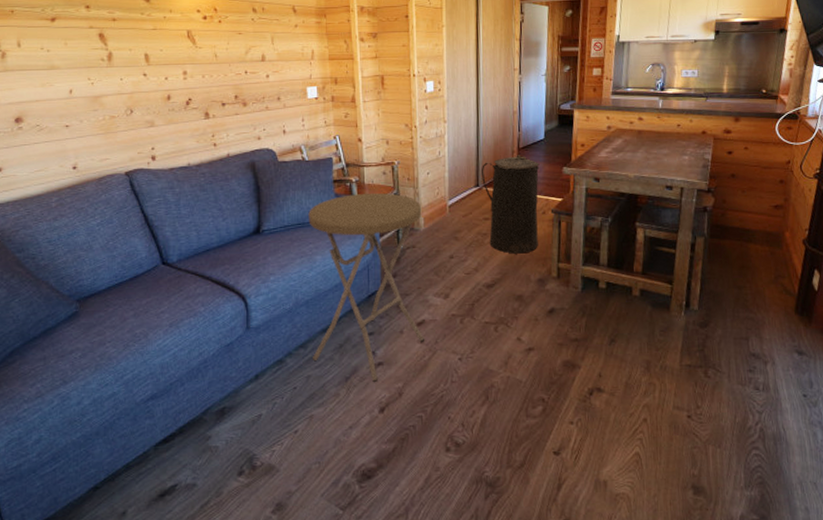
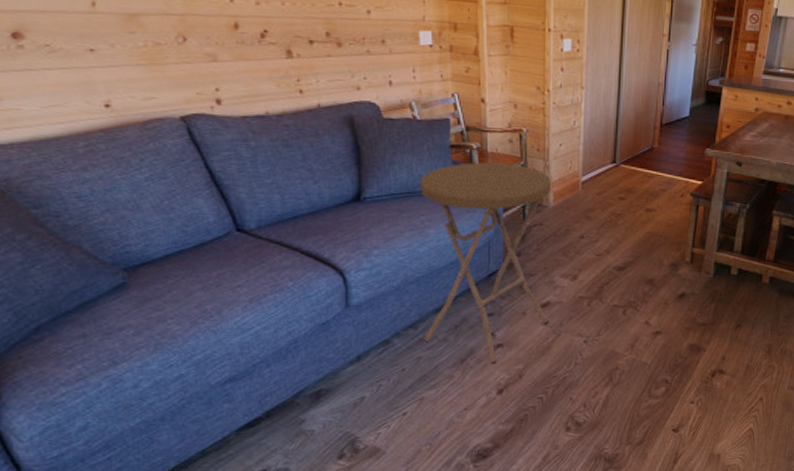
trash can: present [481,155,540,254] -> none [619,132,682,237]

